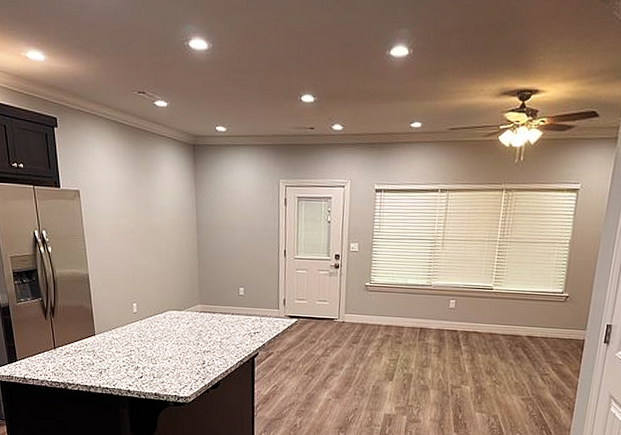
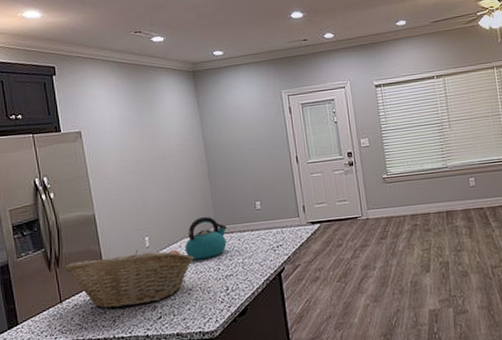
fruit basket: none [59,313,176,363] -> present [65,249,194,309]
kettle: none [169,293,209,333] -> present [185,216,227,260]

